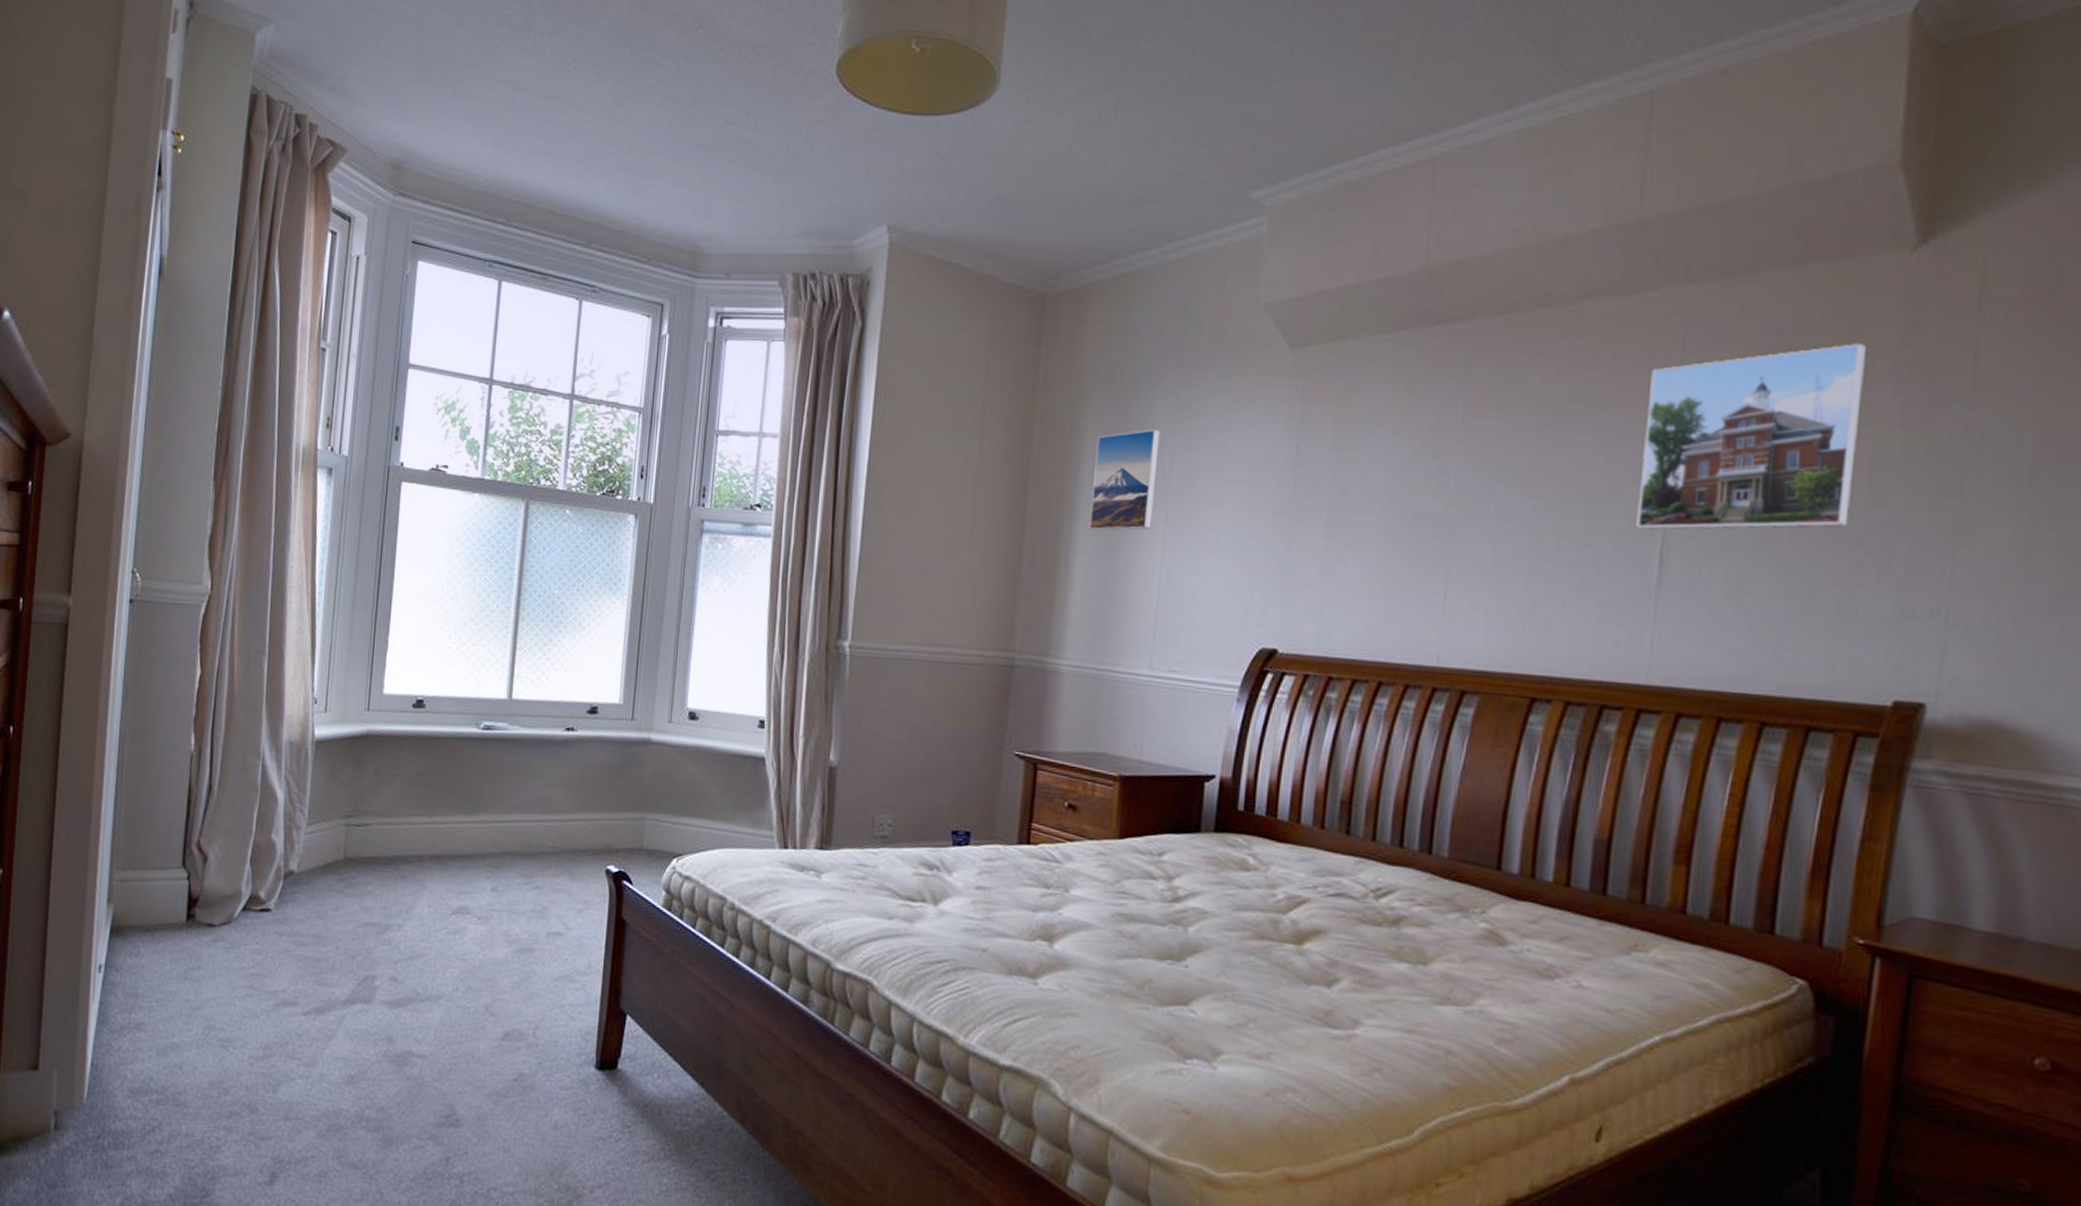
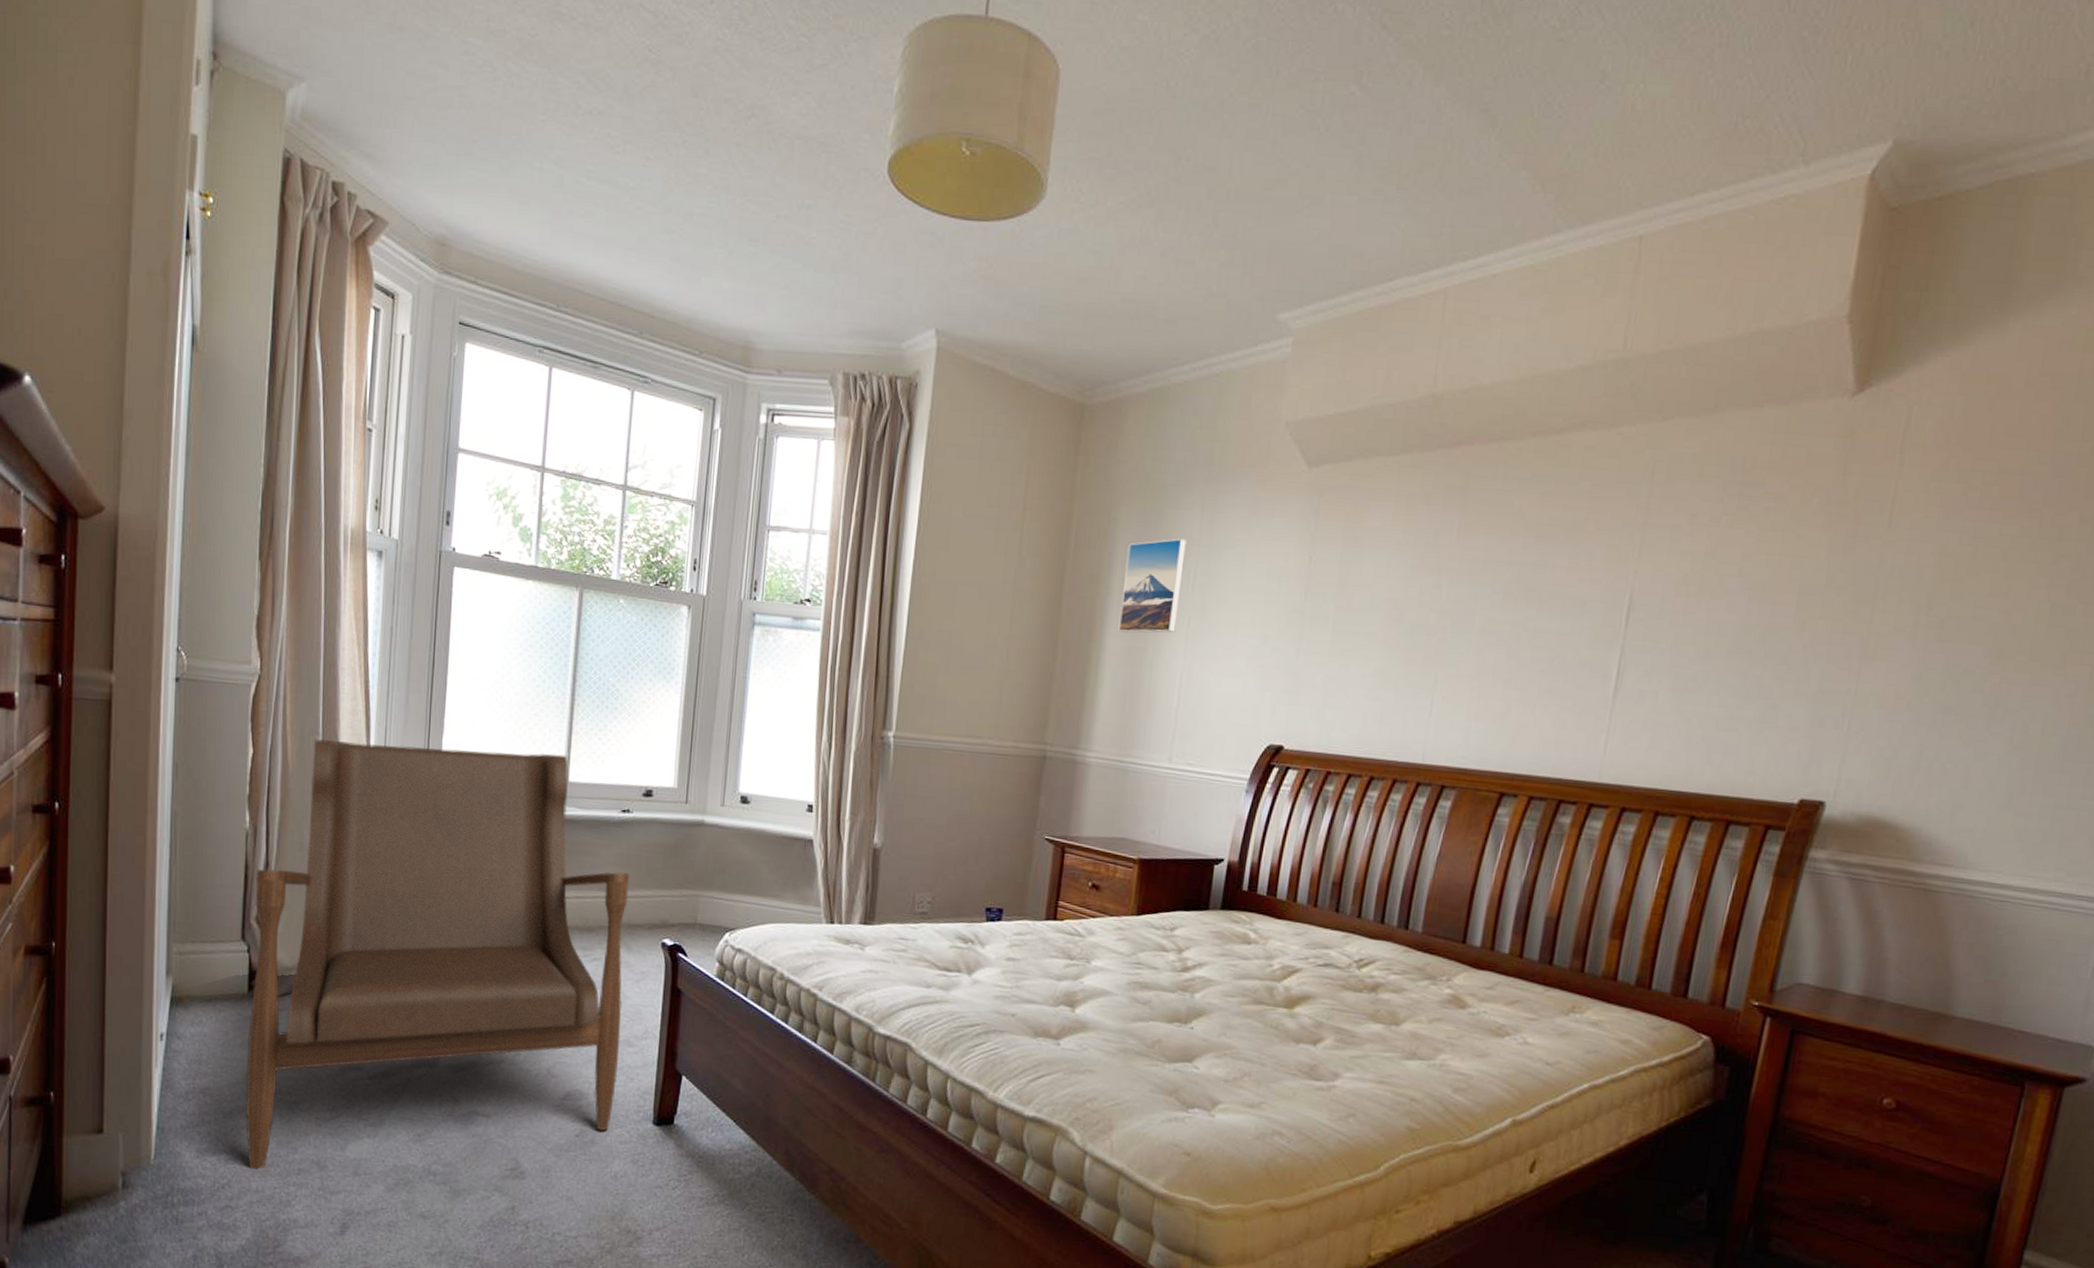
armchair: none [179,659,574,1113] -> present [245,739,630,1171]
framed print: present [1636,343,1866,530] -> none [1599,481,1804,646]

